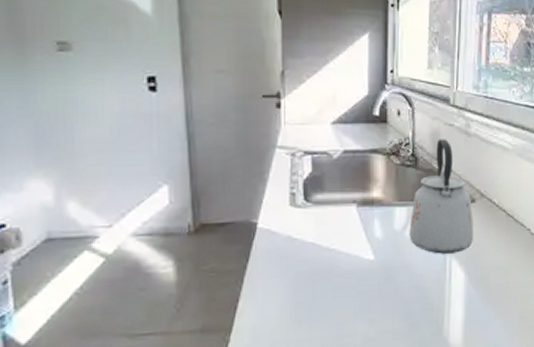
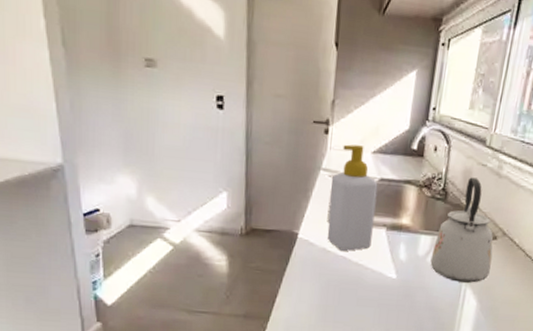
soap bottle: none [289,117,342,236] -> present [326,144,378,251]

